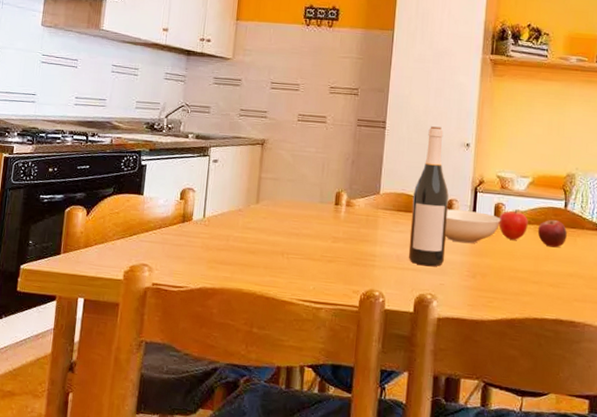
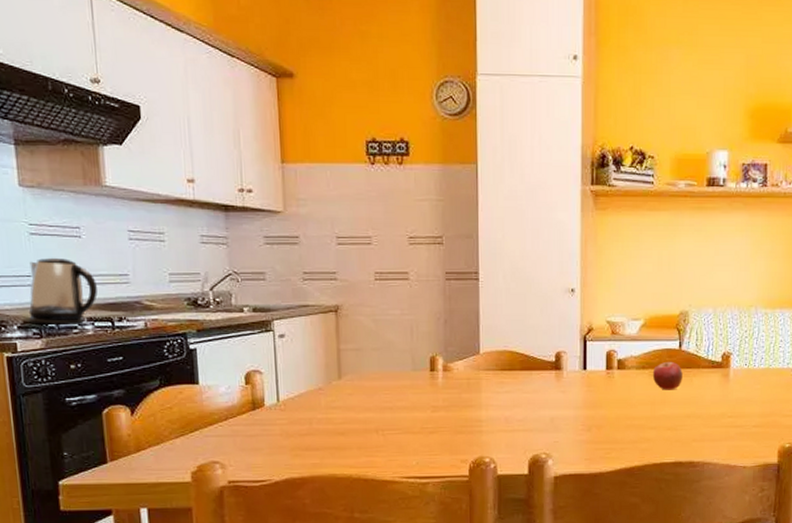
kettle: none [27,81,81,137] -> present [29,257,98,326]
wine bottle: present [408,126,450,267] -> none [516,273,557,425]
bowl: present [445,209,501,244] -> none [556,362,614,397]
fruit: present [498,209,528,240] -> none [611,355,642,387]

